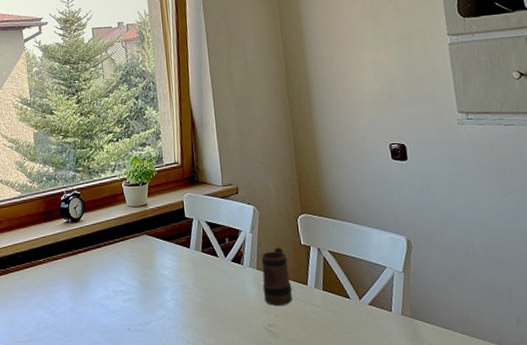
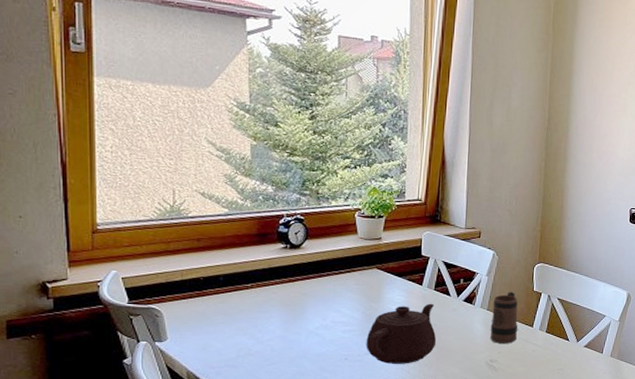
teapot: none [145,266,212,333] -> present [366,303,437,364]

